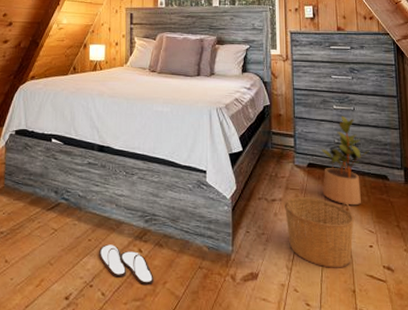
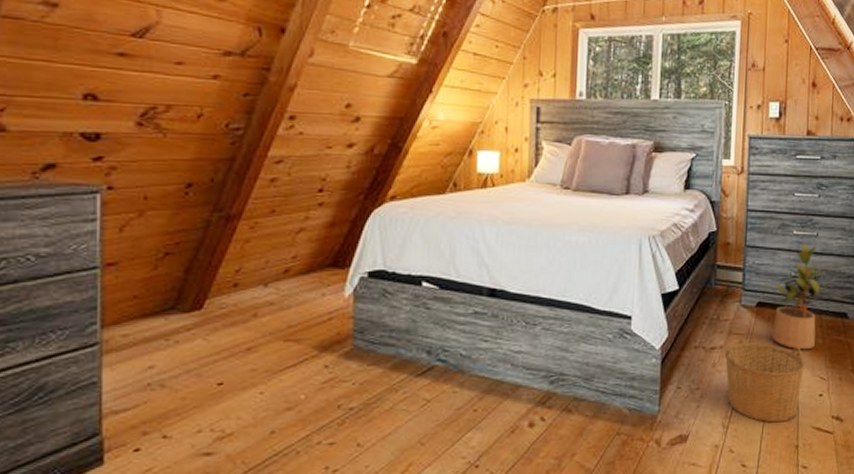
slippers: present [99,244,154,285] -> none [488,414,559,459]

